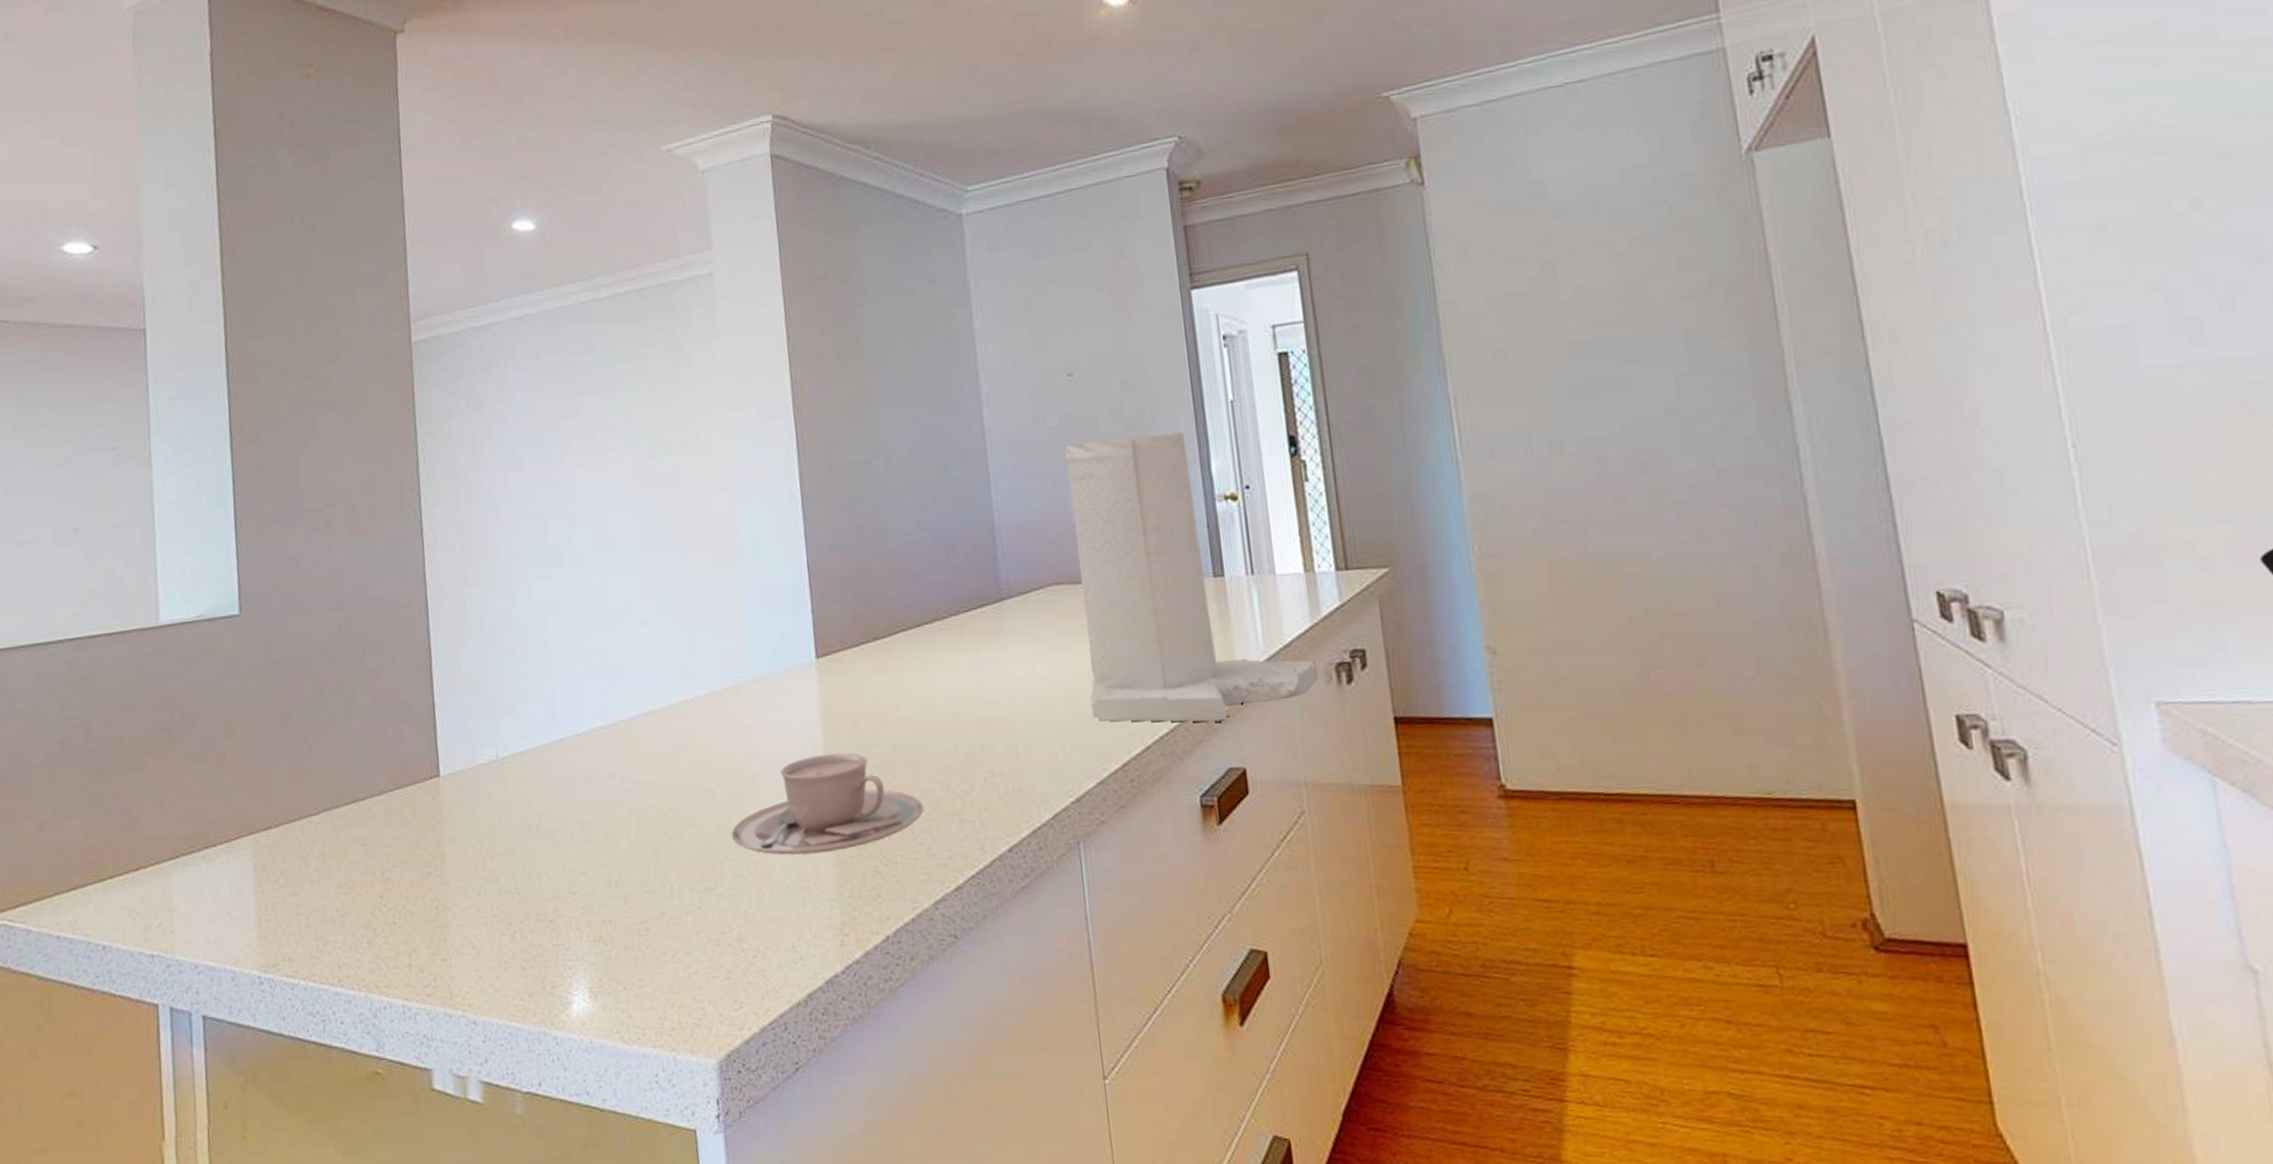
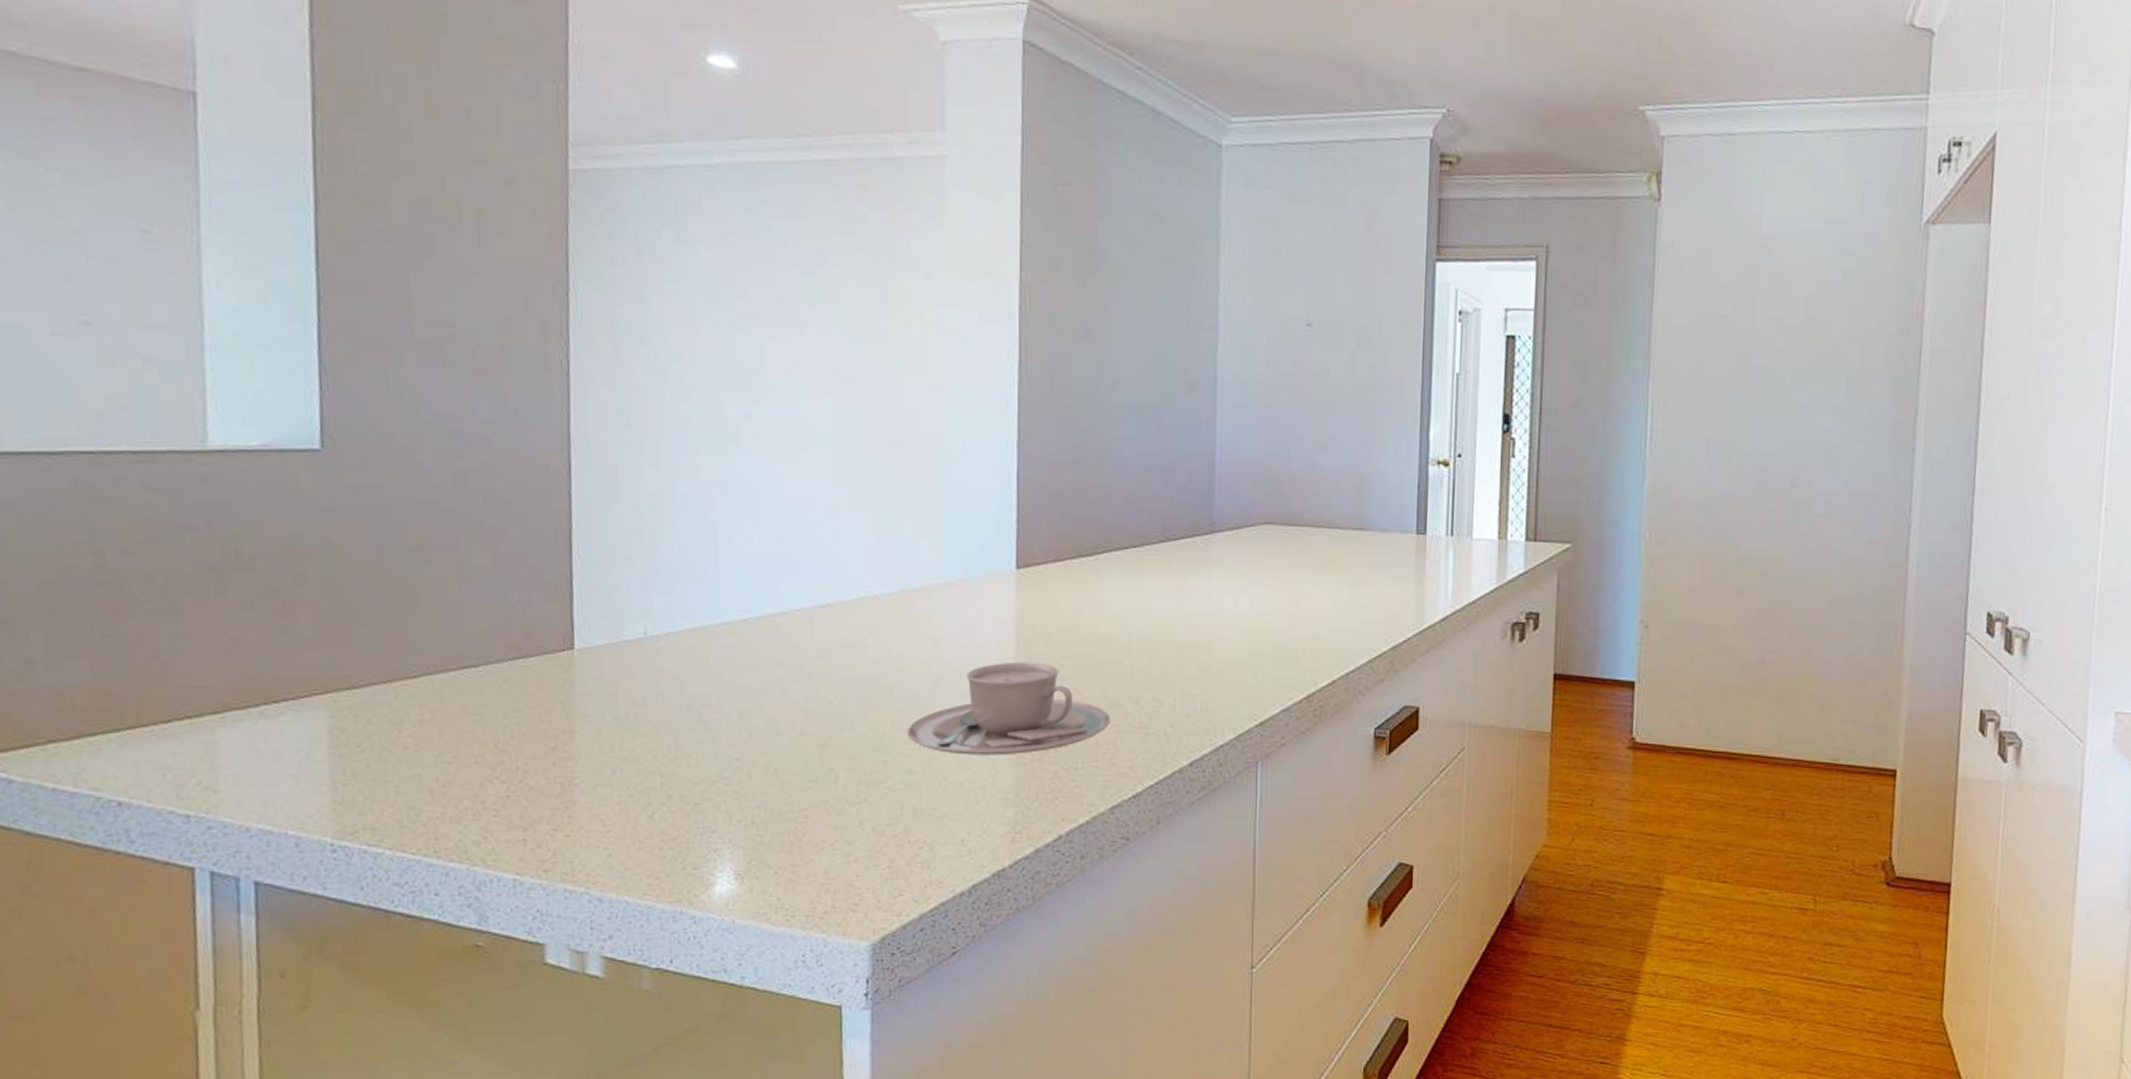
paper towel: present [1064,432,1319,723] -> none [1286,392,1496,664]

